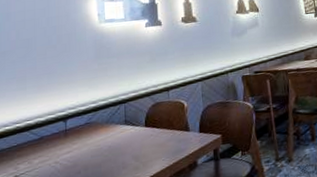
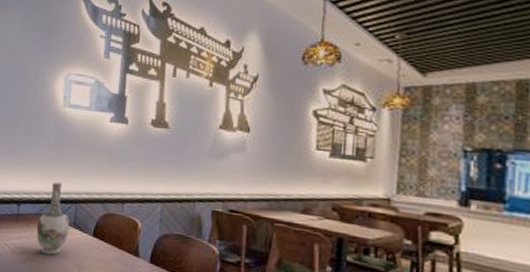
vase: none [87,89,122,158] -> present [36,182,70,255]

